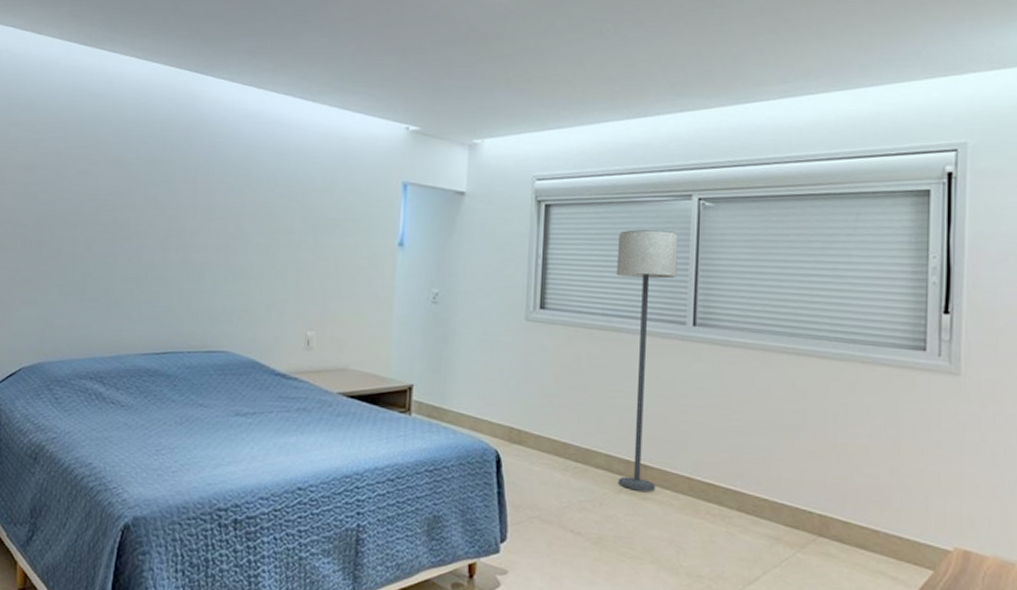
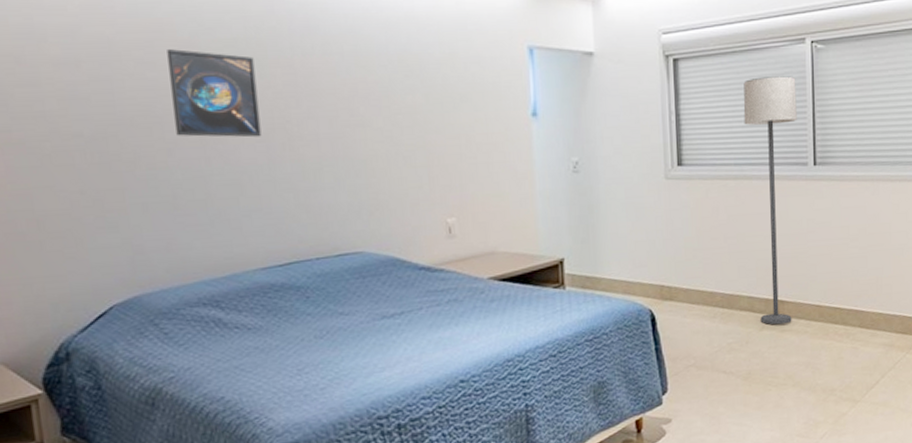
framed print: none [95,163,165,241] -> present [167,49,262,138]

